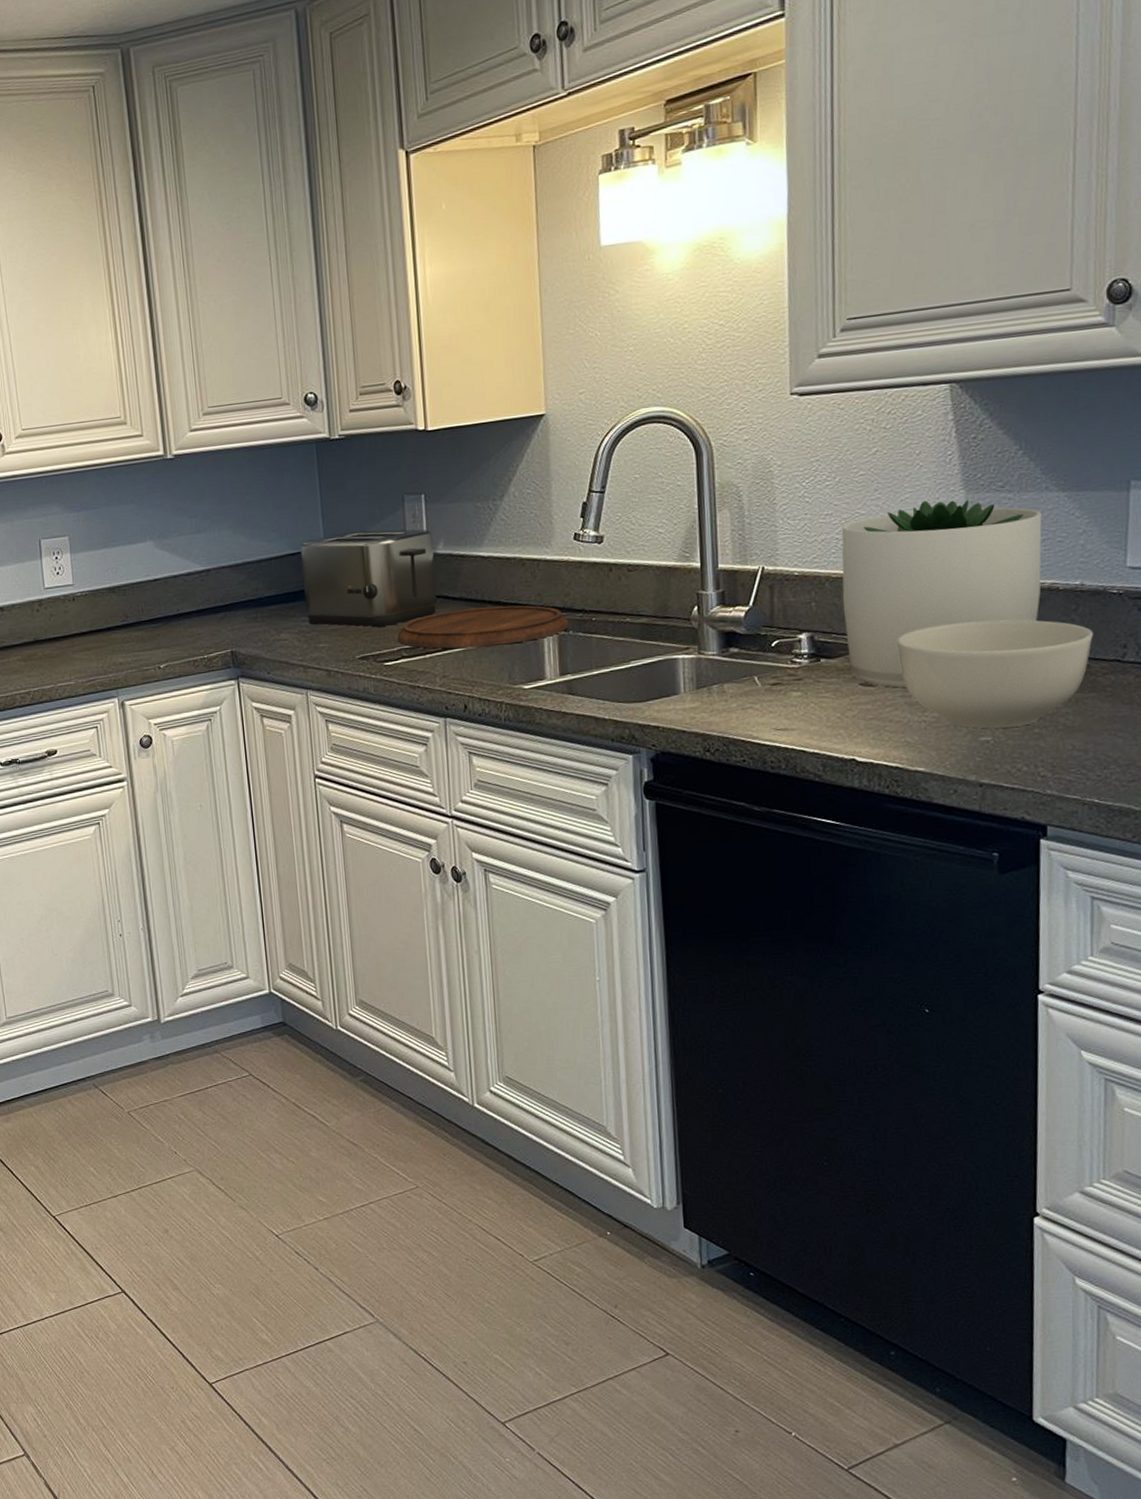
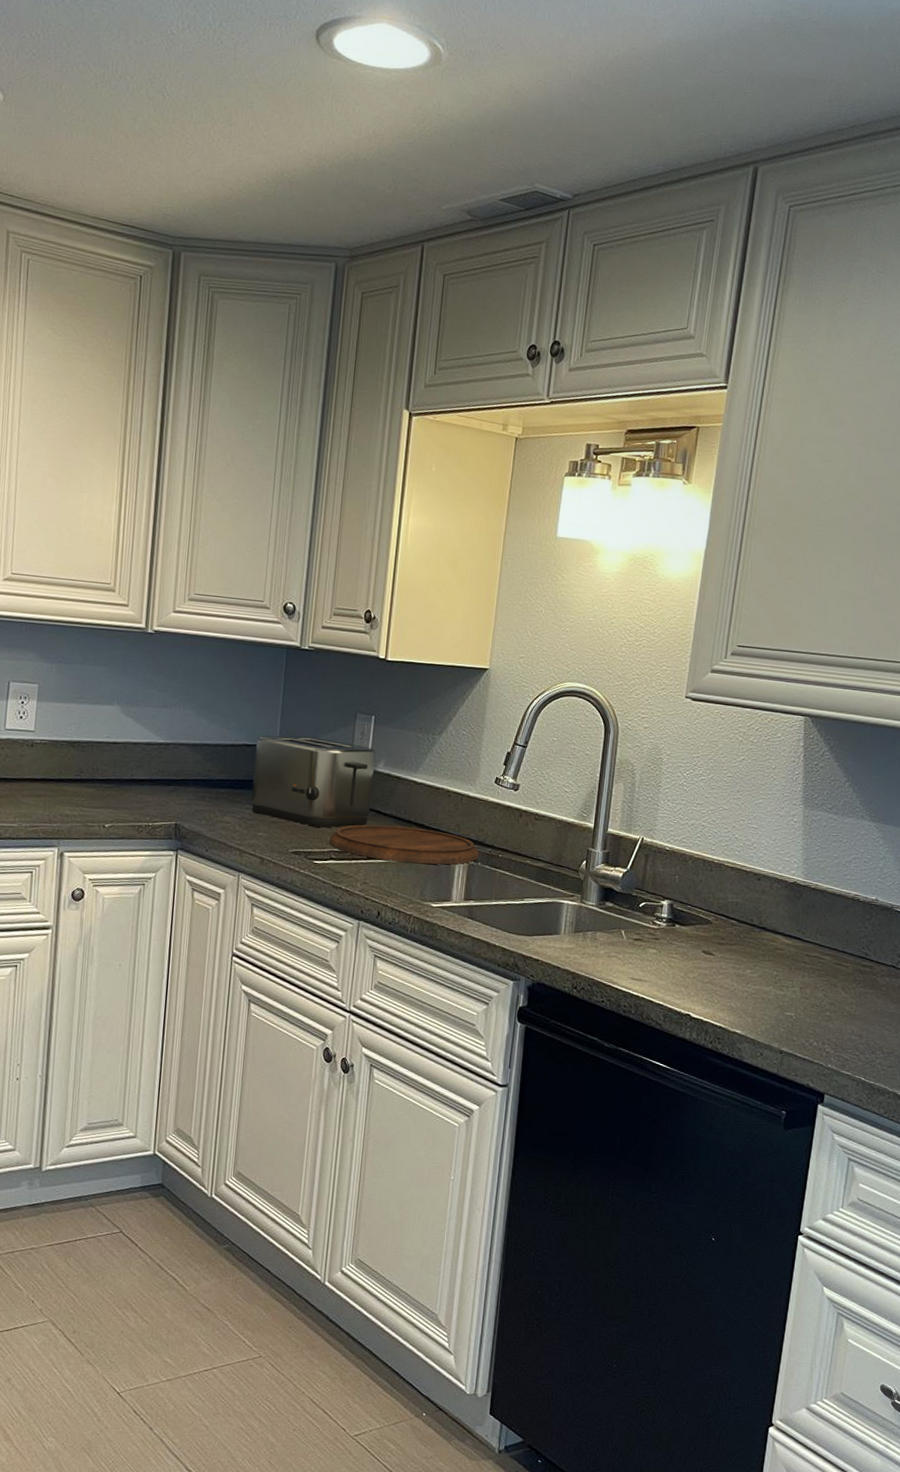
planter: present [841,500,1042,688] -> none [697,808,856,961]
bowl: present [896,619,1093,729] -> none [735,913,879,1008]

